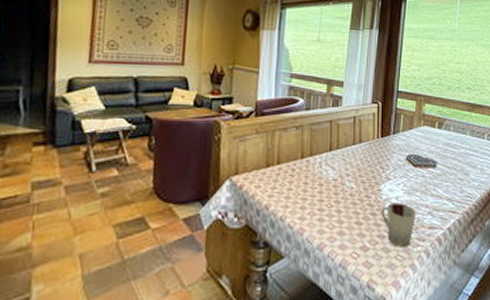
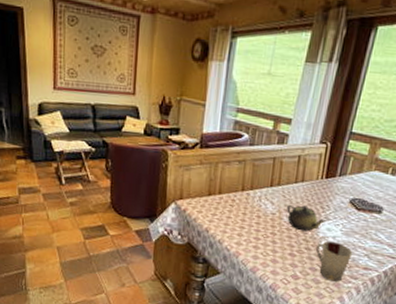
teapot: none [348,167,386,195] -> present [287,205,325,232]

